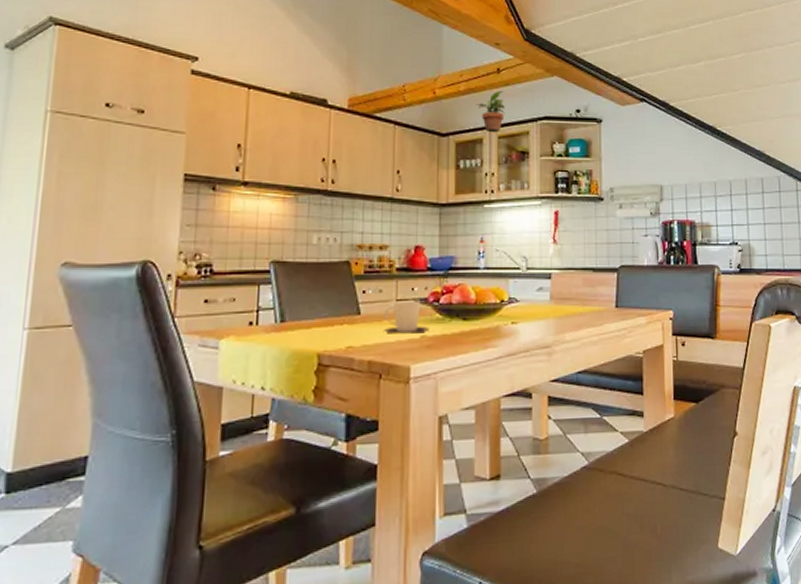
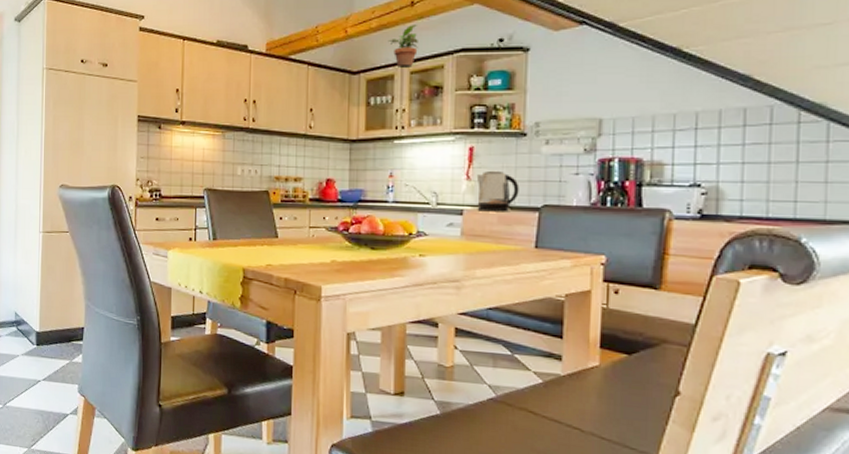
cup: present [384,301,430,334] -> none [298,228,339,258]
kettle: none [562,233,600,274] -> present [476,170,519,212]

